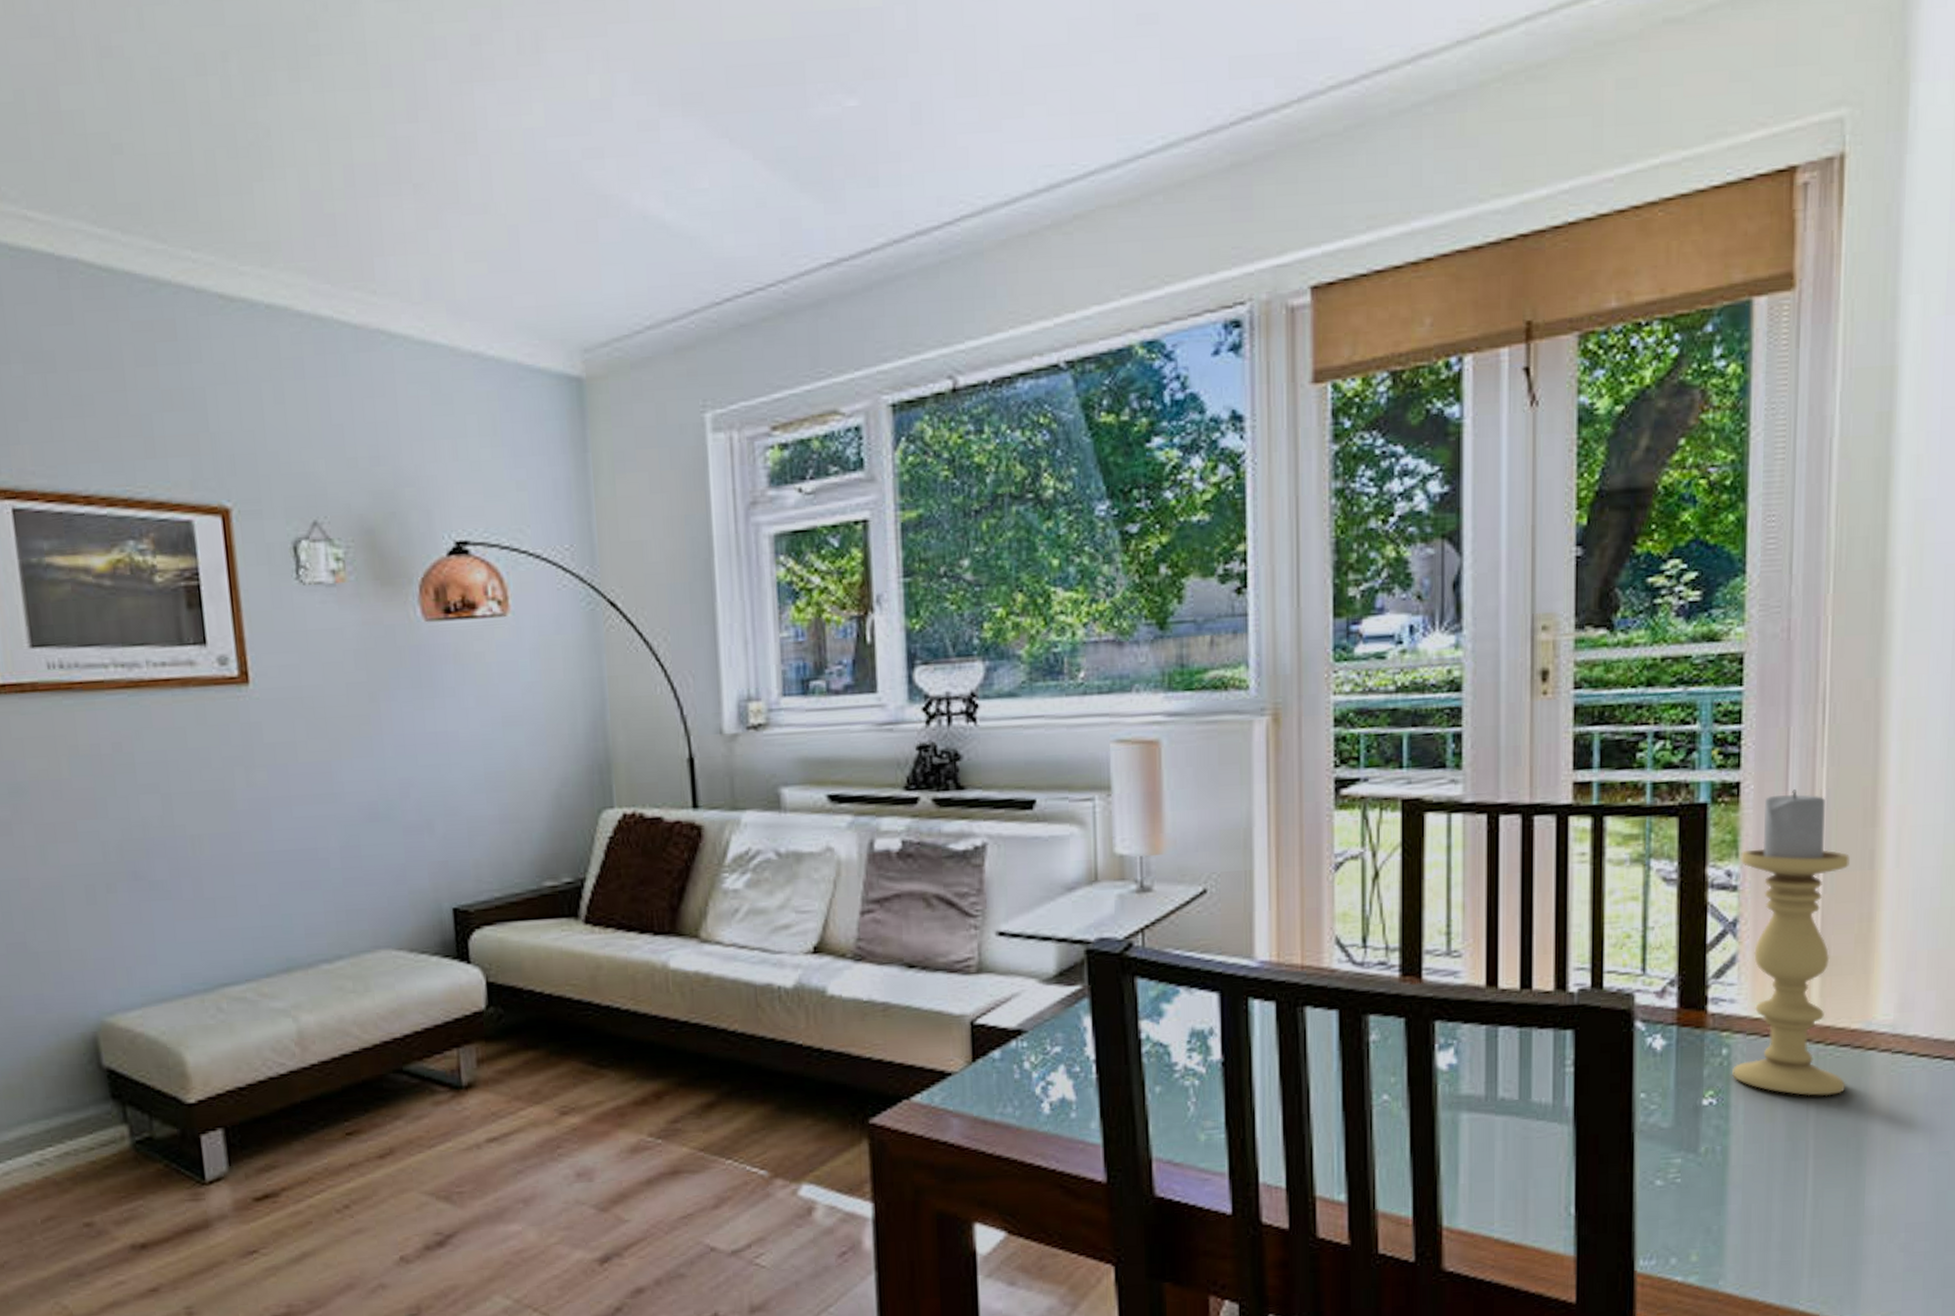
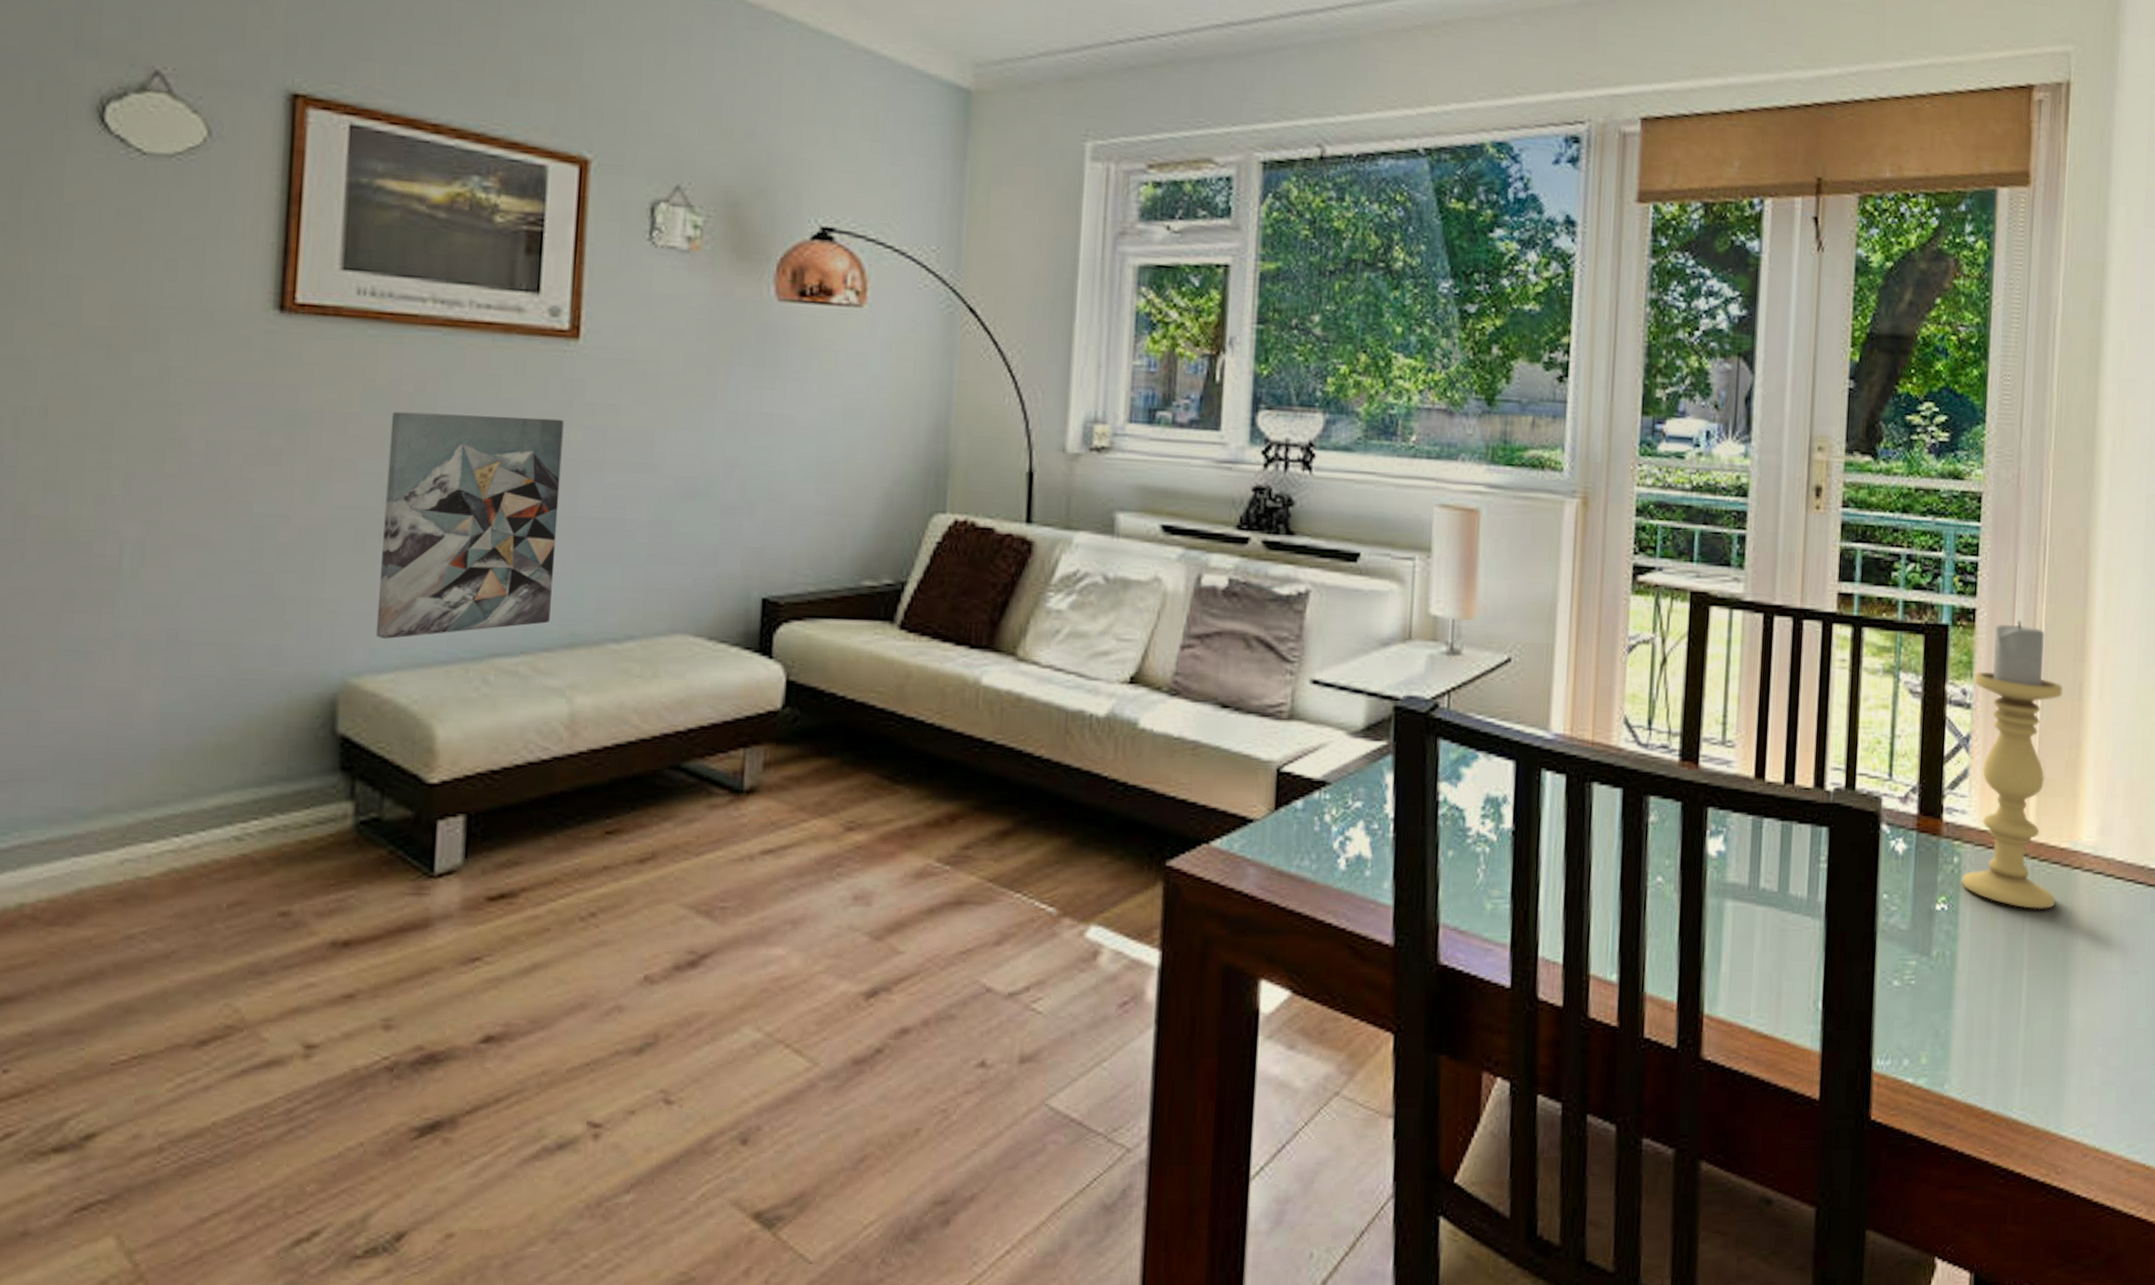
wall art: none [97,762,266,980] -> present [375,411,564,639]

